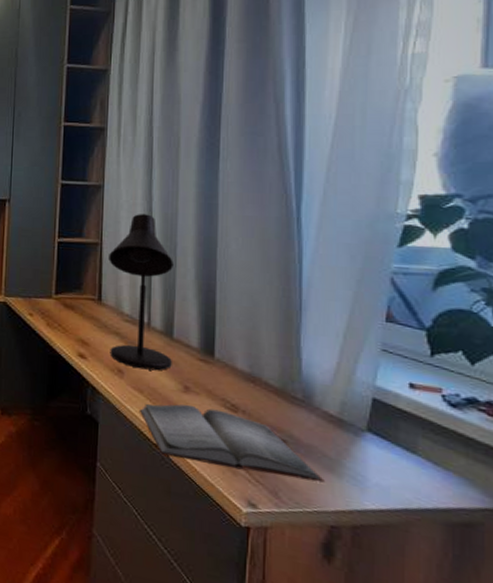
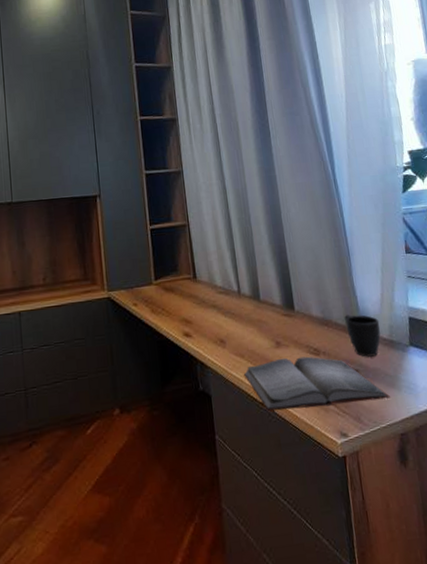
desk lamp: present [109,214,173,371] -> none [196,192,263,336]
mug: none [279,377,328,432] -> present [345,315,381,358]

